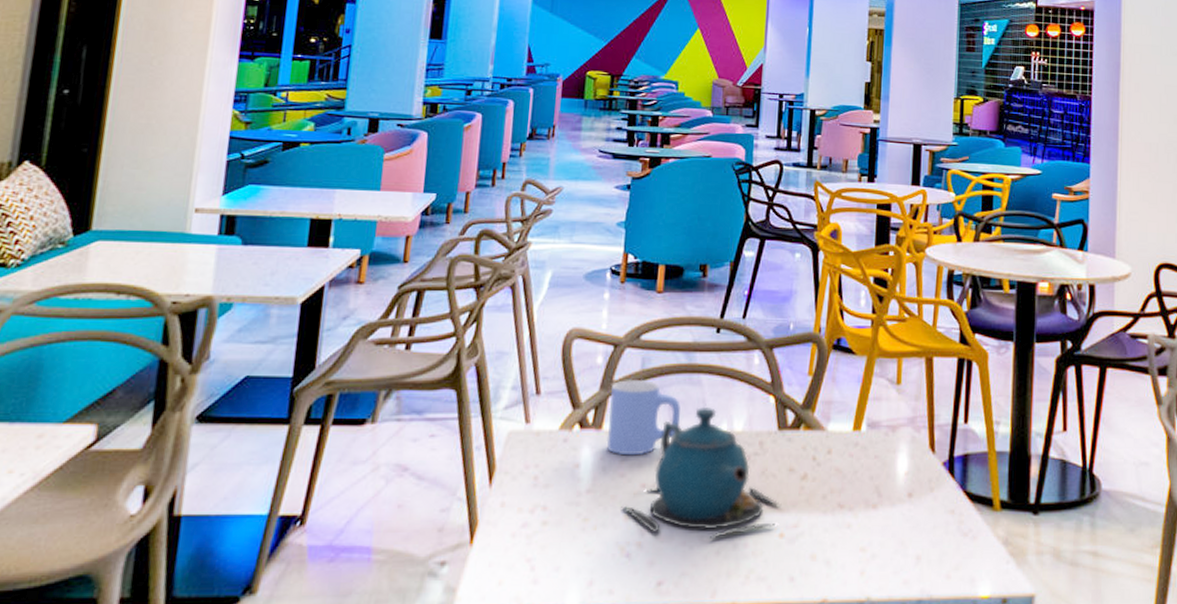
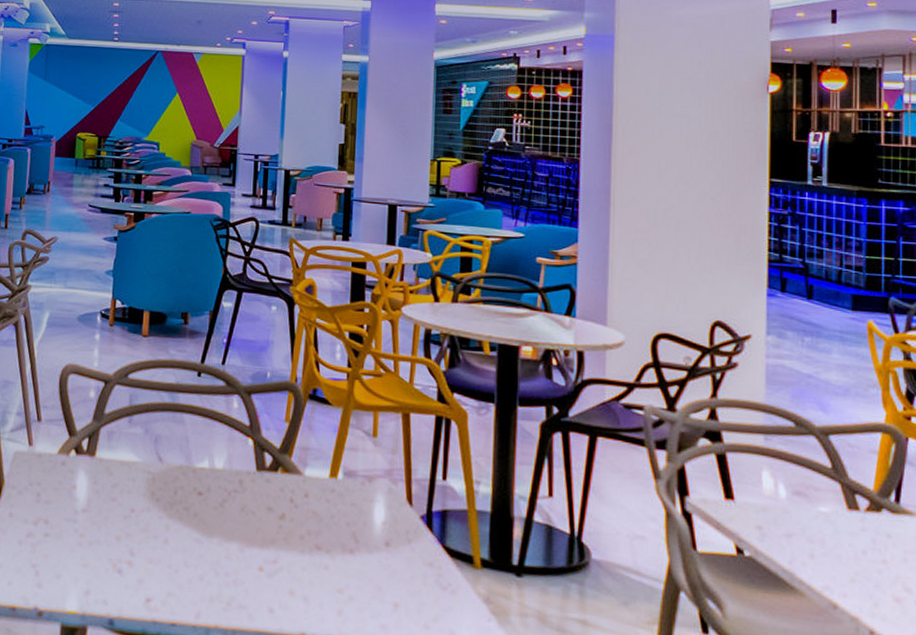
mug: present [606,379,681,456] -> none [99,413,166,483]
teapot: present [621,406,782,539] -> none [113,443,261,565]

